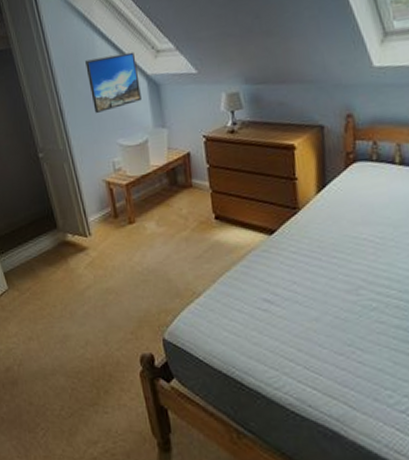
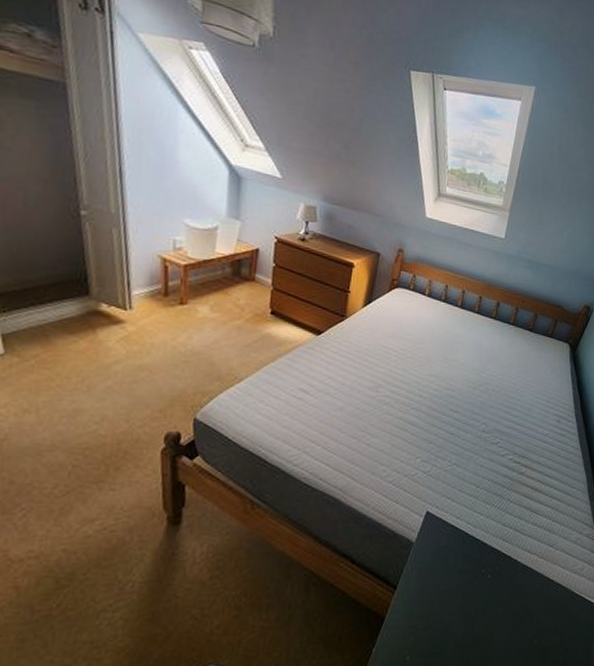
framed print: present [85,51,141,113] -> none [161,128,222,188]

